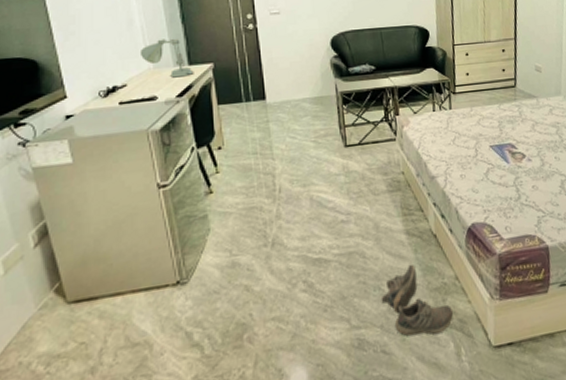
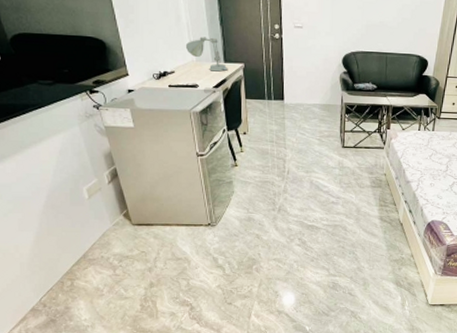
athletic shoe: present [380,264,454,336] -> none [353,240,405,289]

